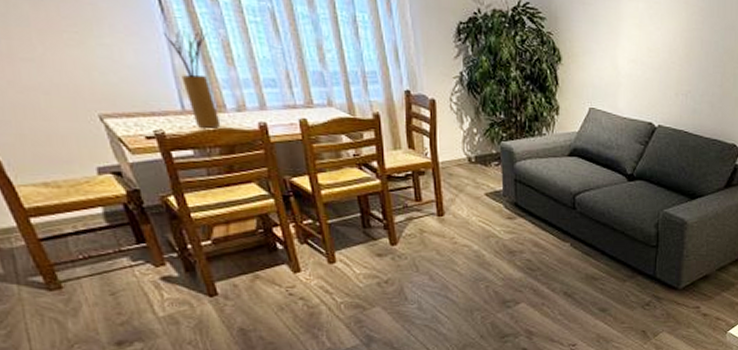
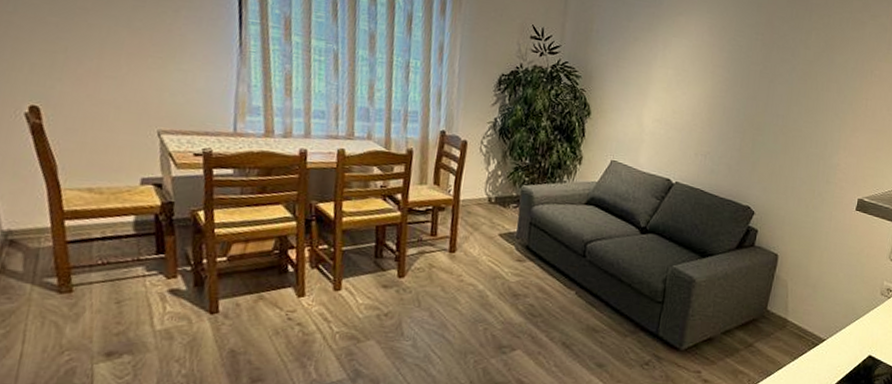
vase: present [163,28,221,128] -> none [235,62,275,151]

